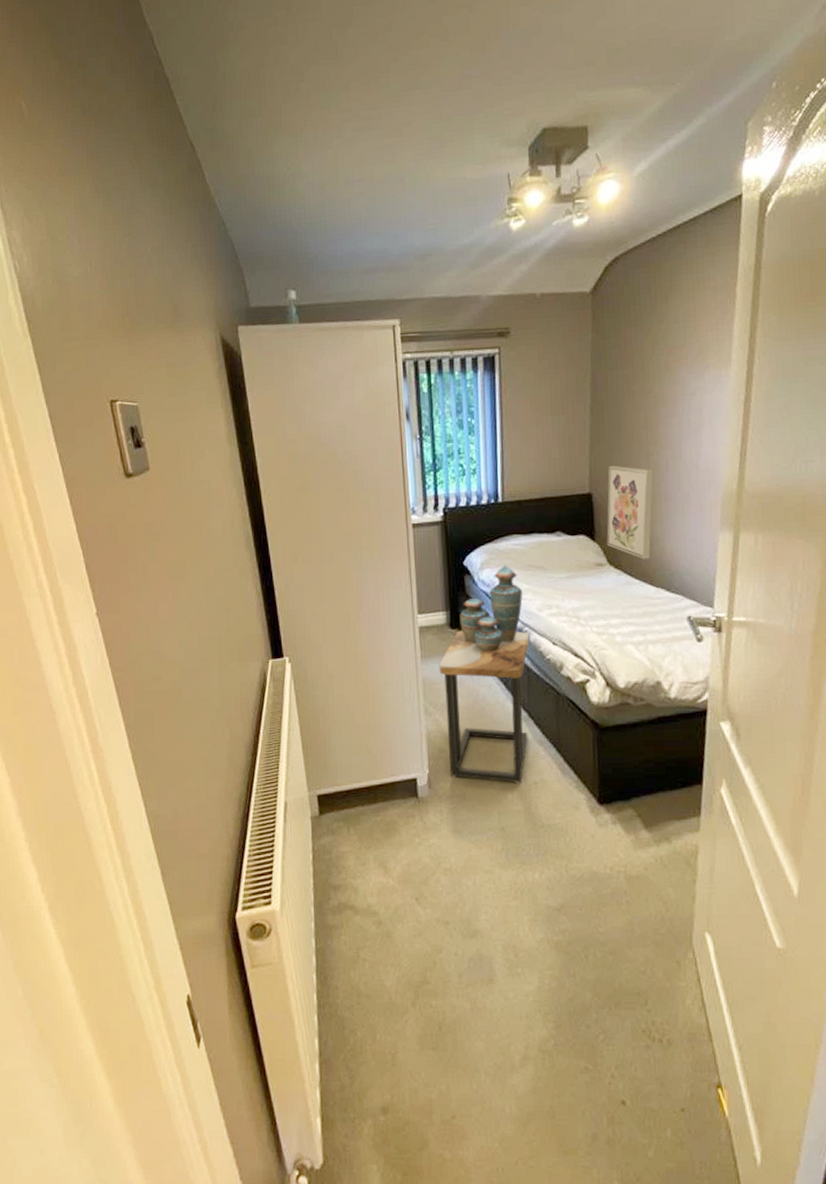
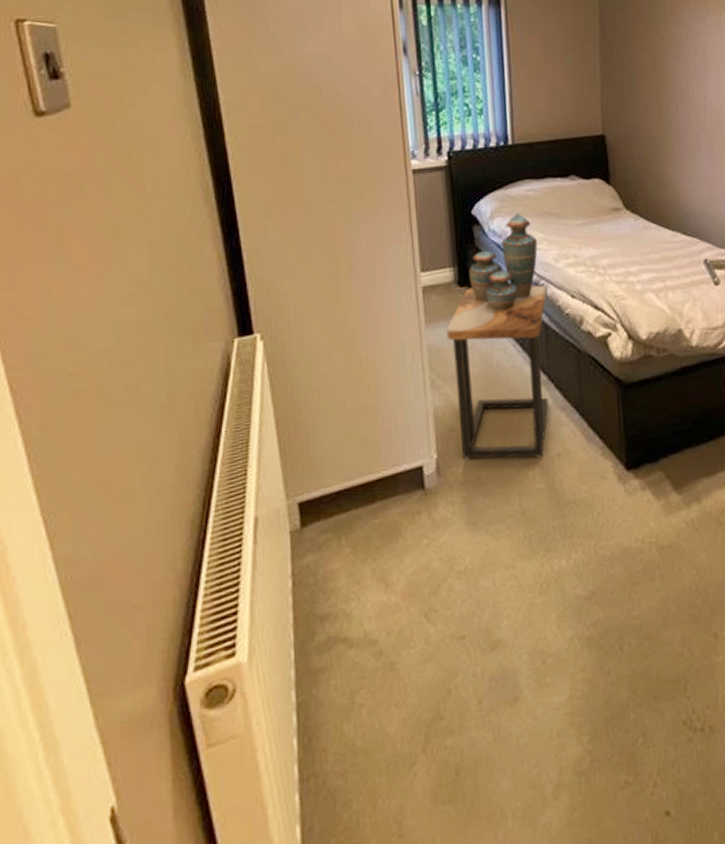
wall art: present [606,465,653,559] -> none [620,106,666,203]

